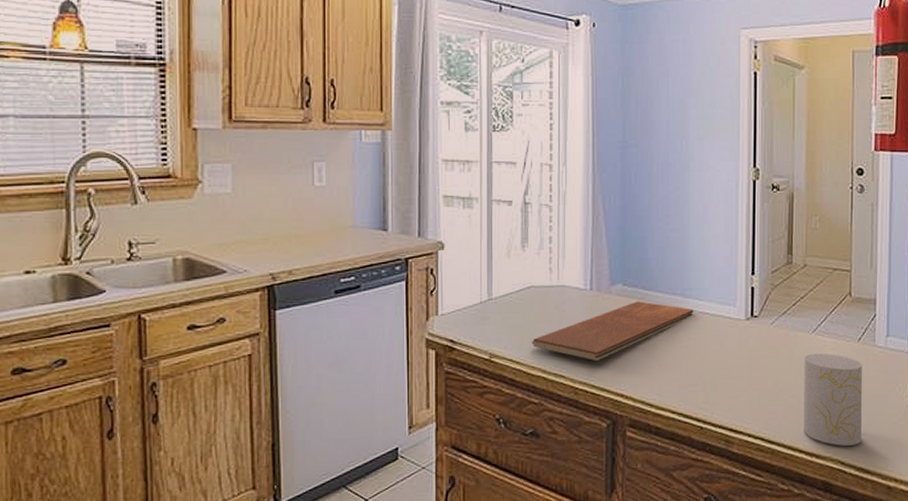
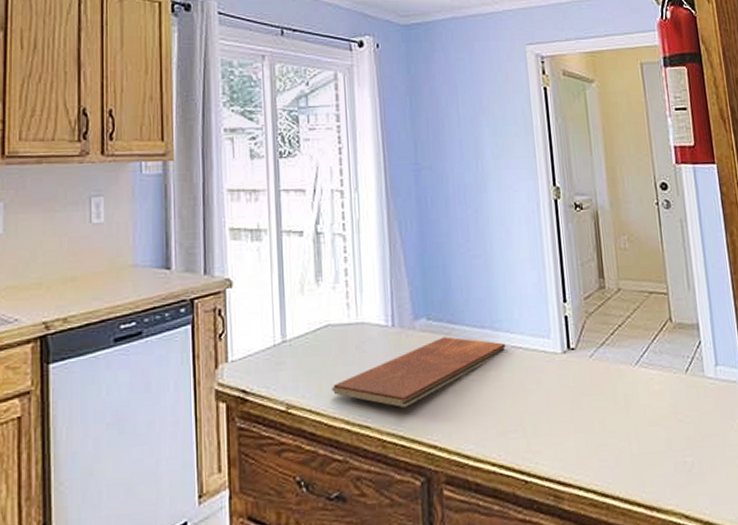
cup: present [804,354,862,446] -> none [630,388,705,497]

